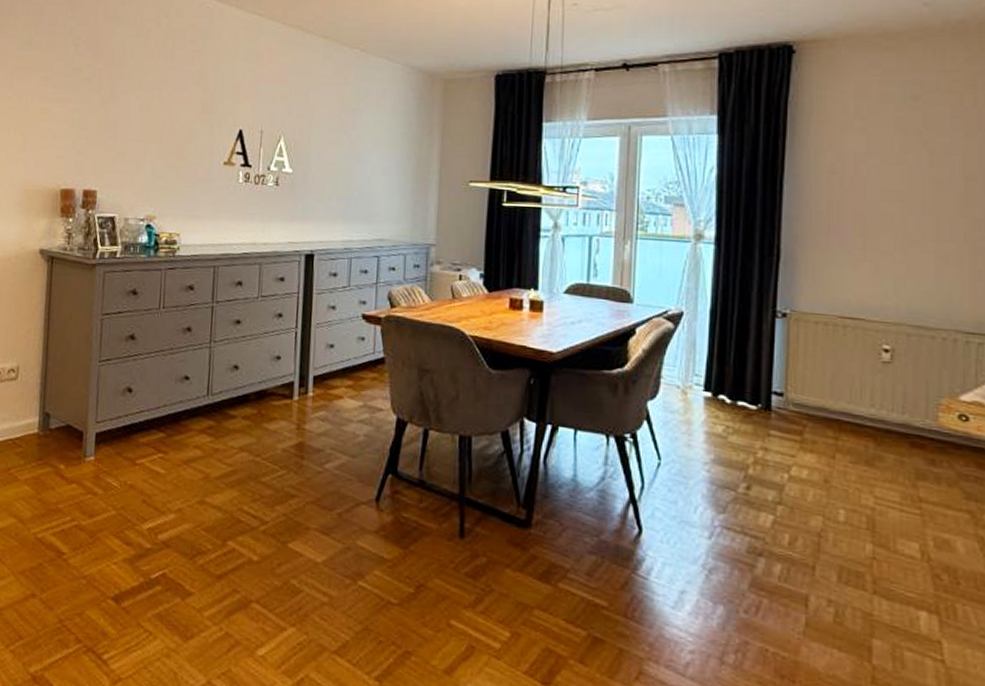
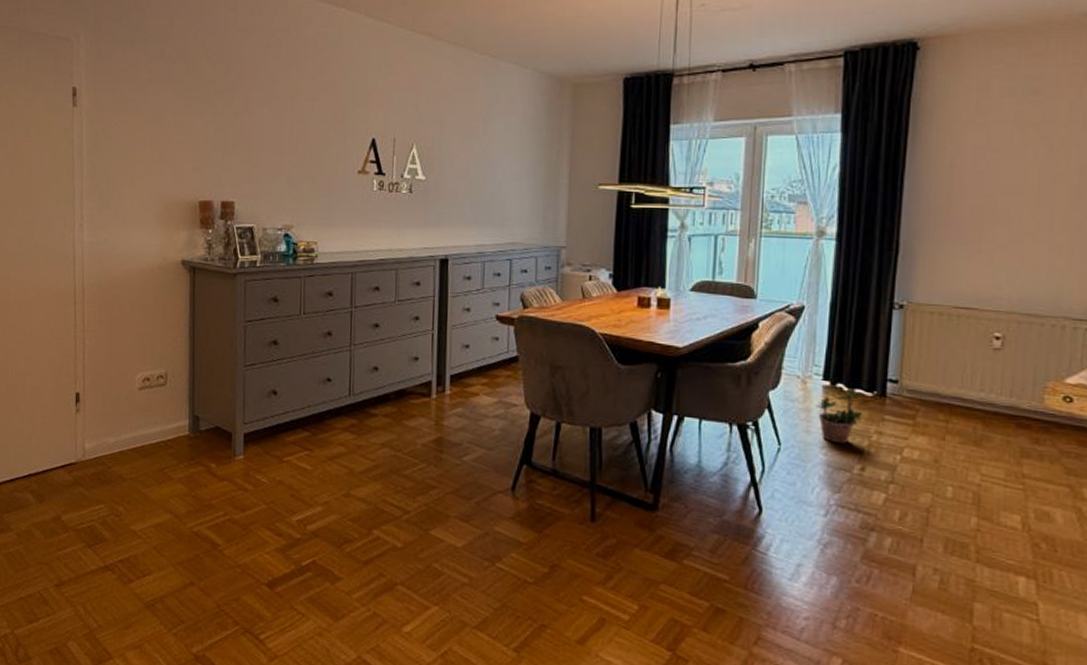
potted plant: none [696,398,749,459] -> present [815,386,865,443]

